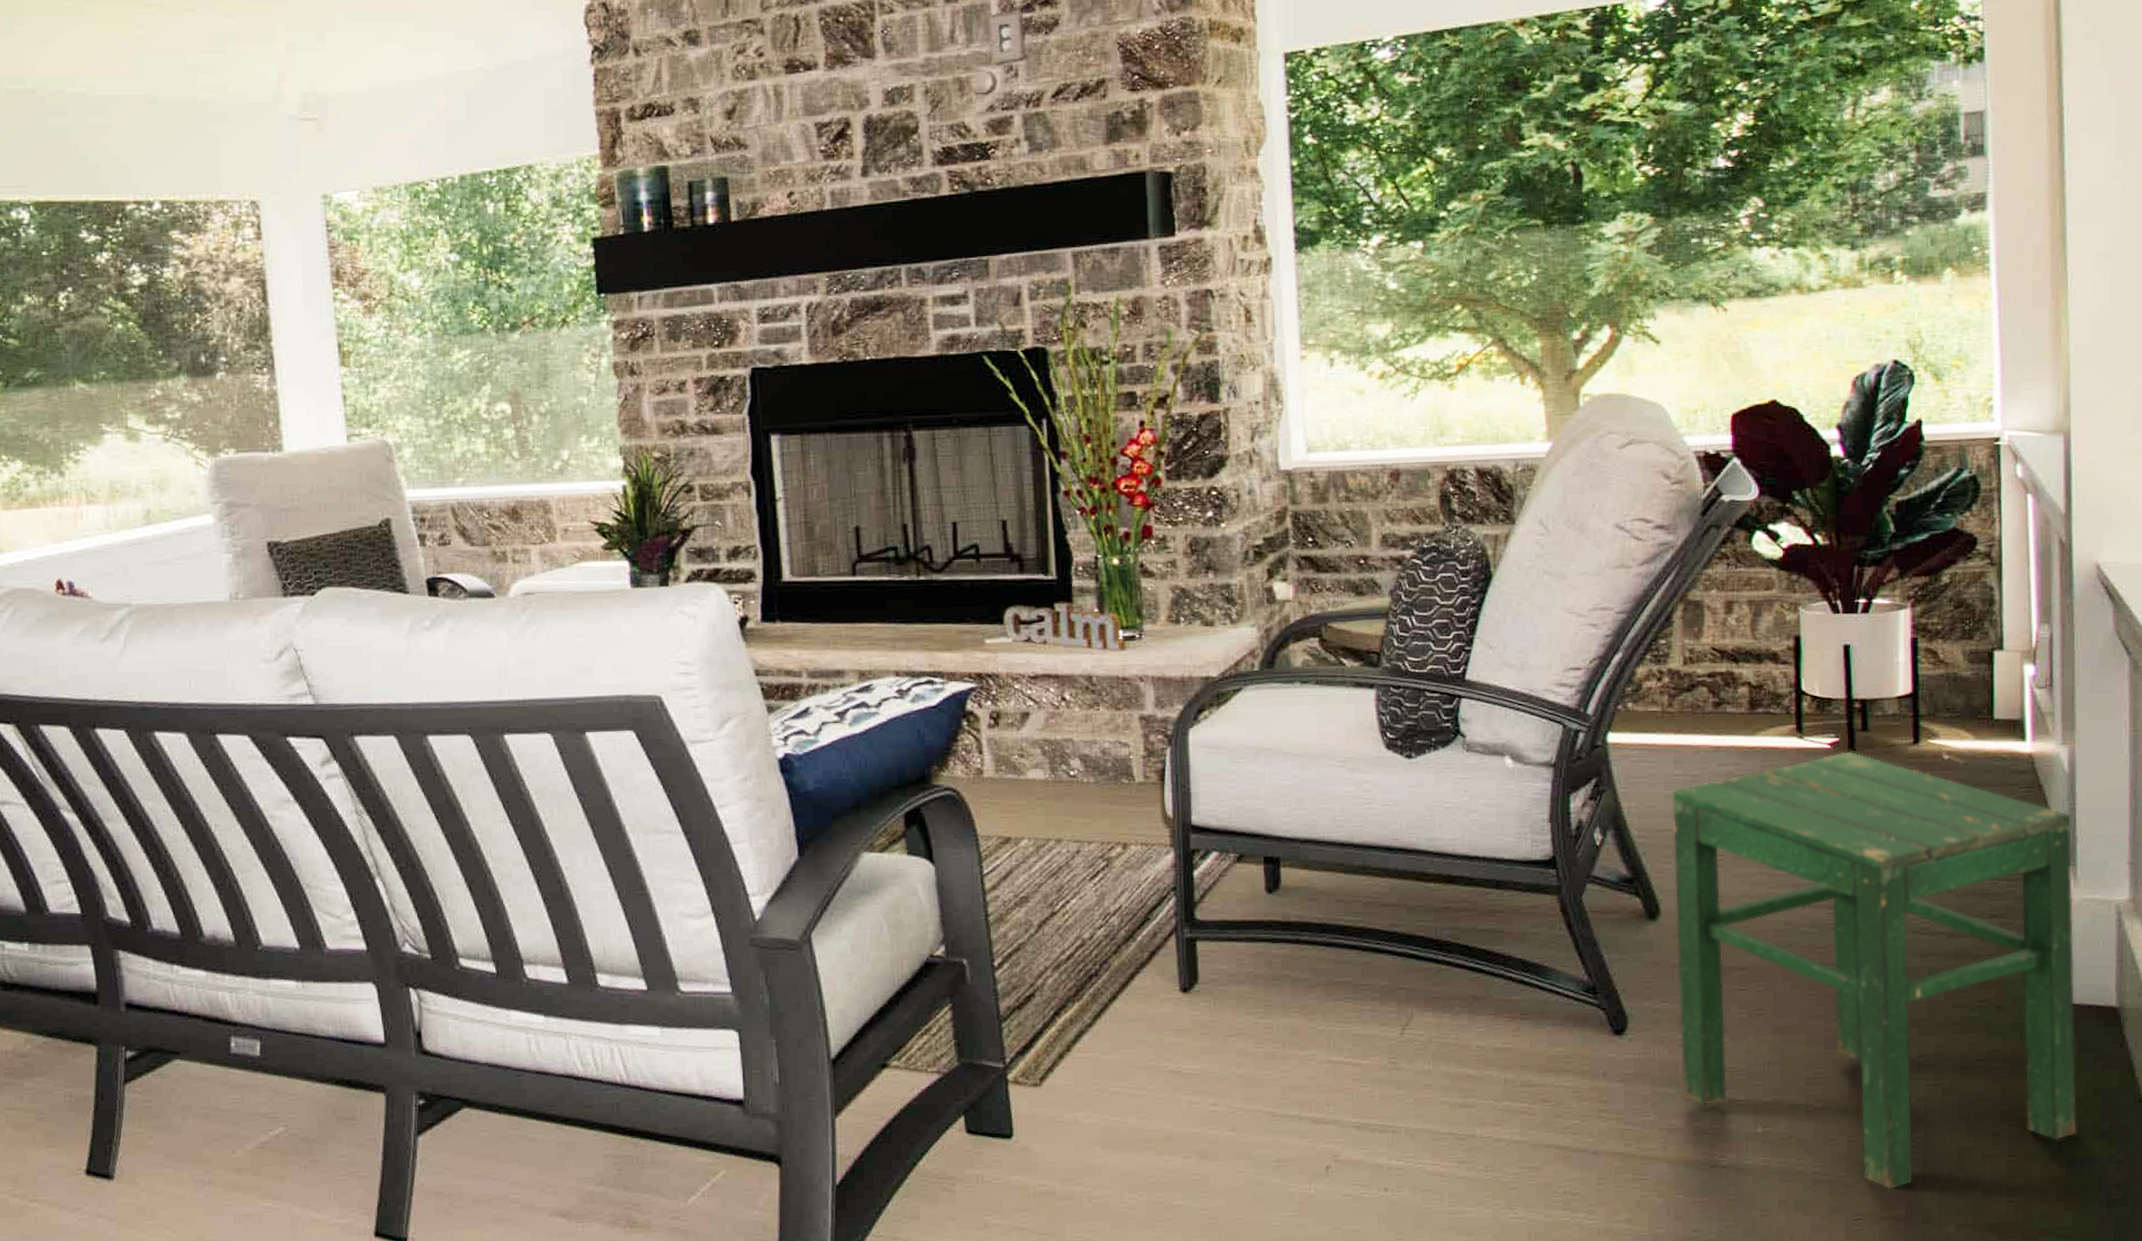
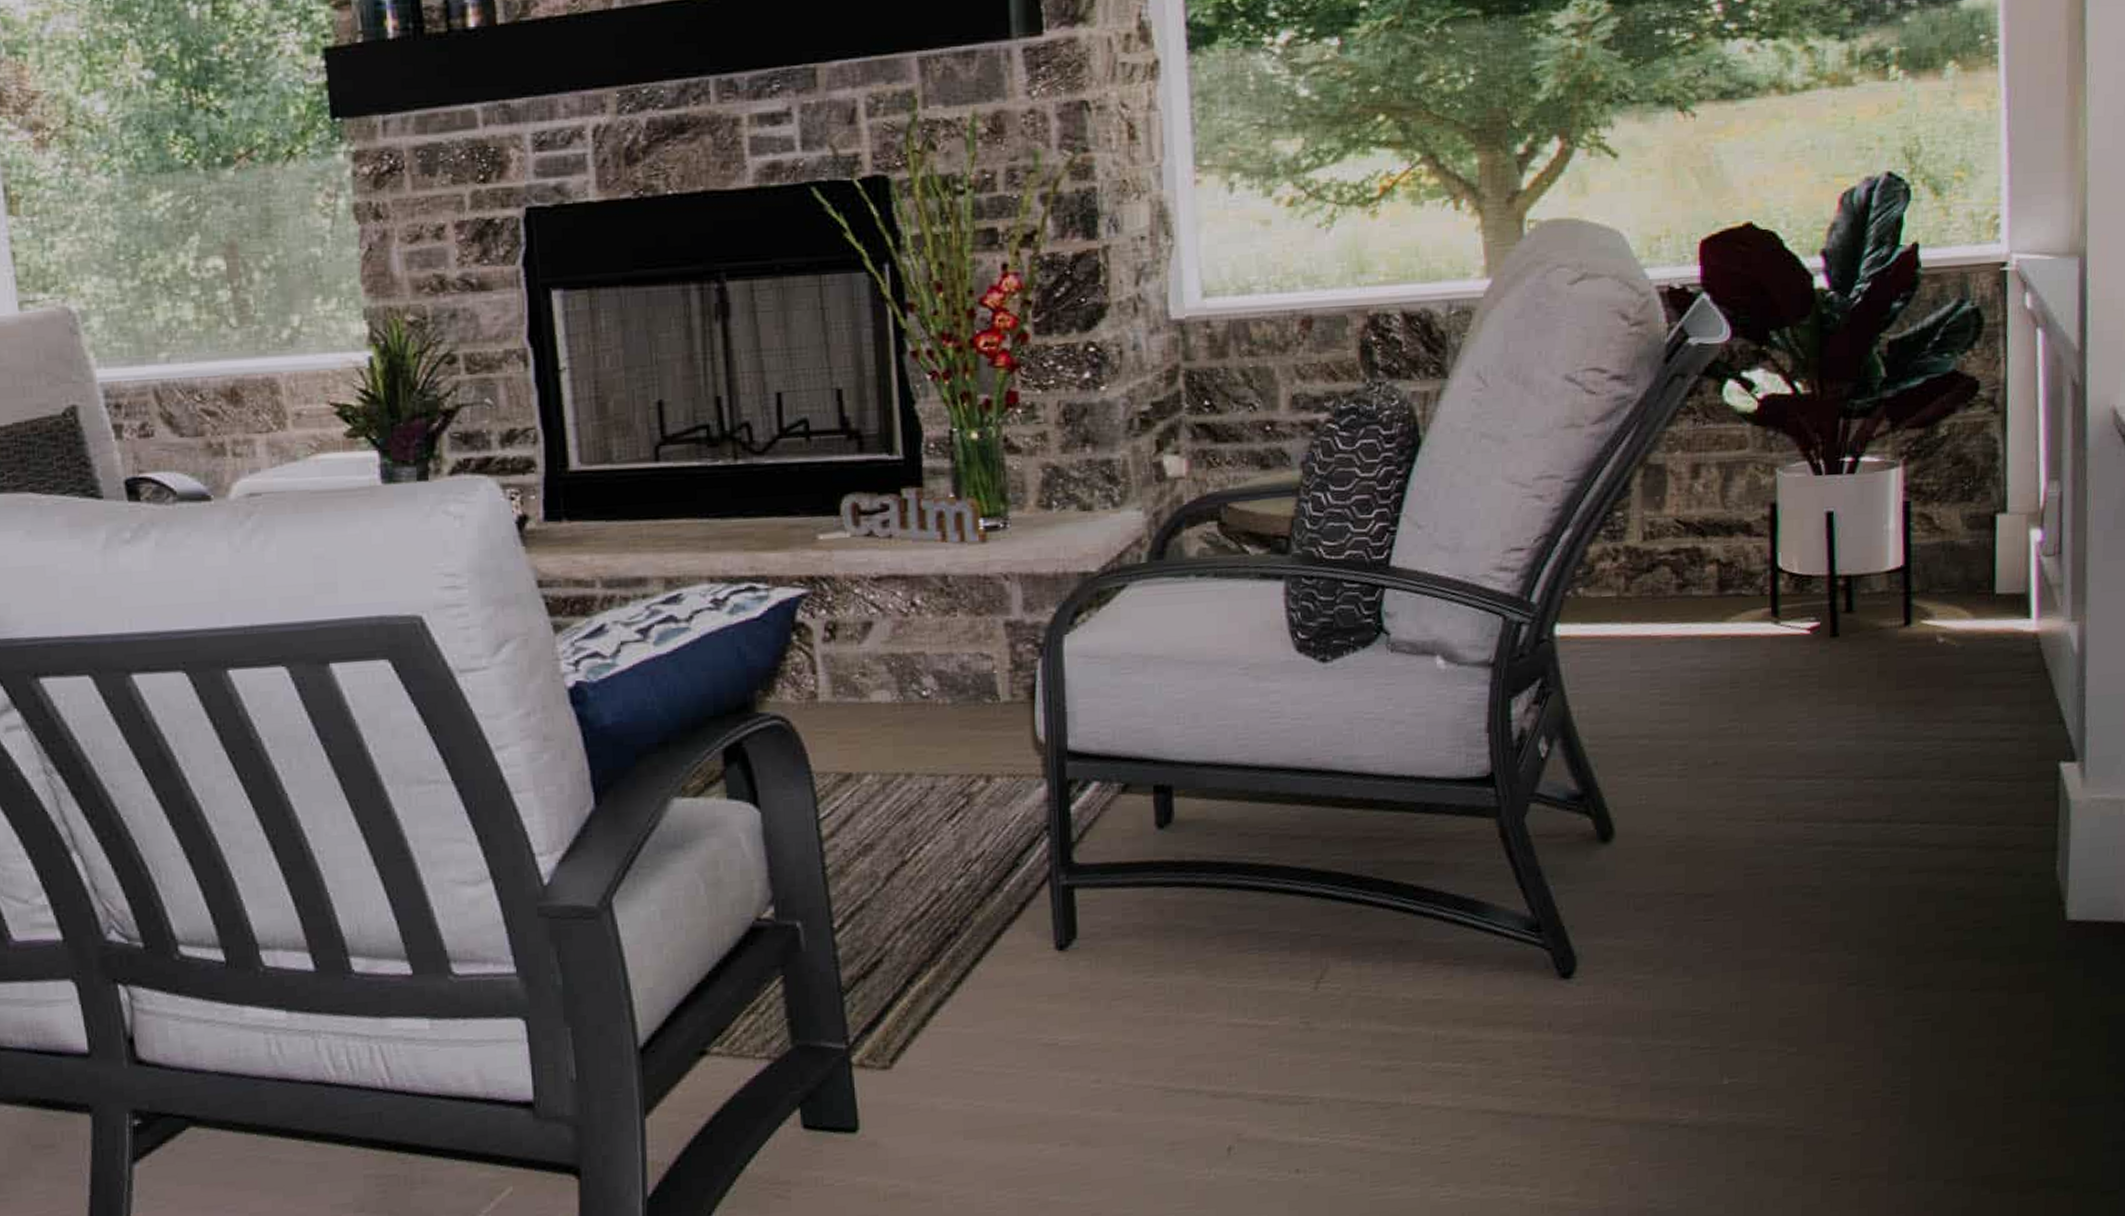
stool: present [1671,750,2078,1190] -> none [1628,636,2082,1144]

